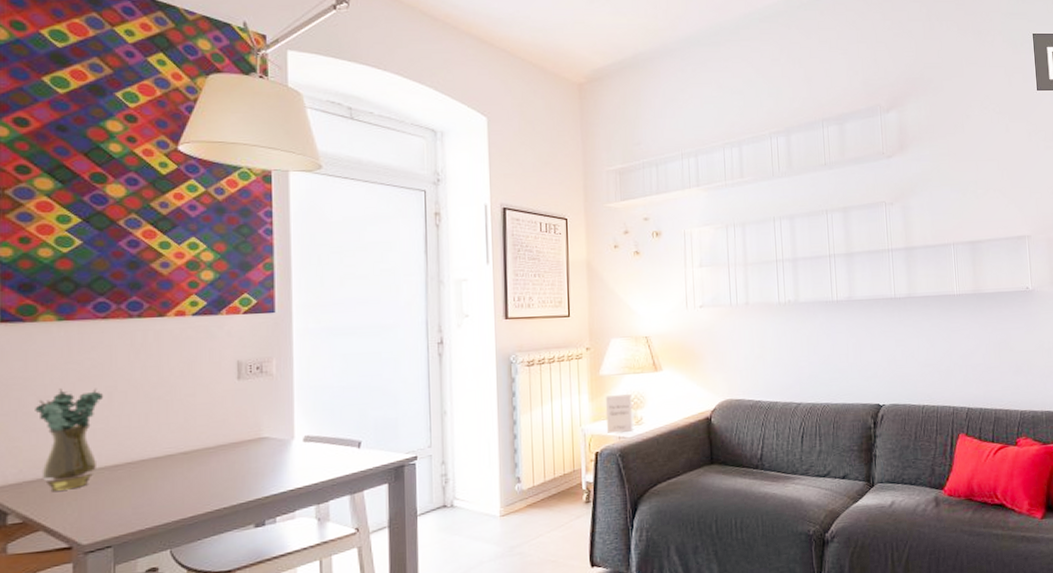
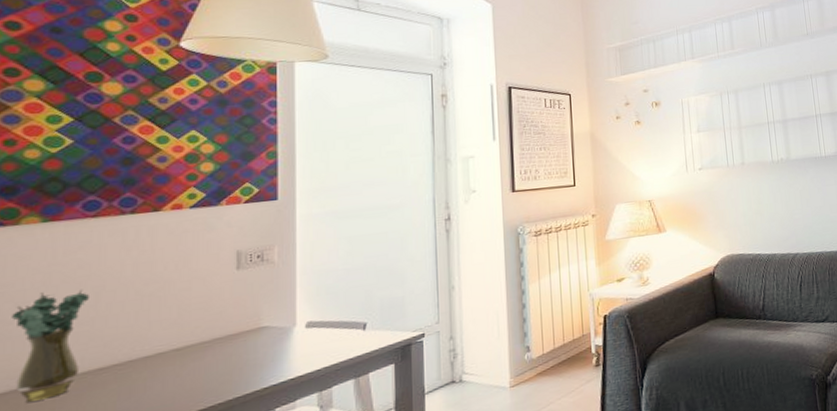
book: present [606,394,633,433] -> none [613,256,640,296]

